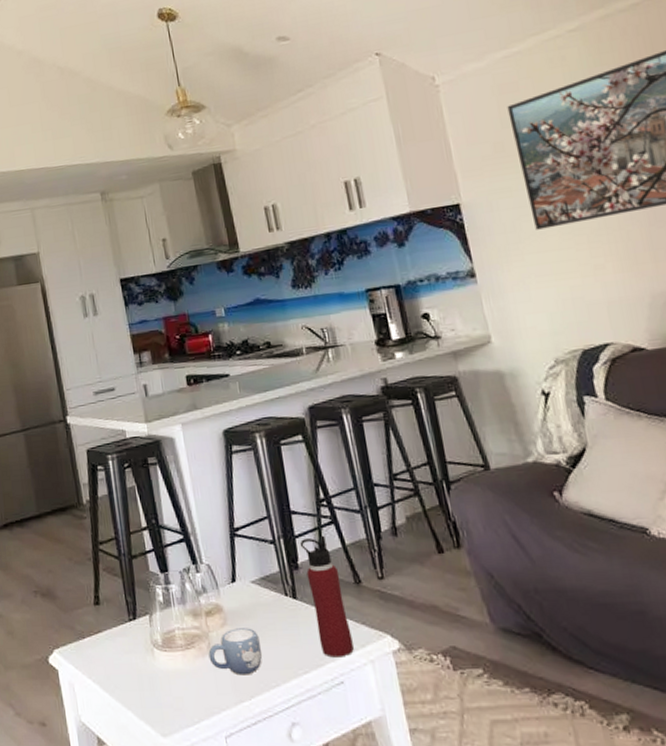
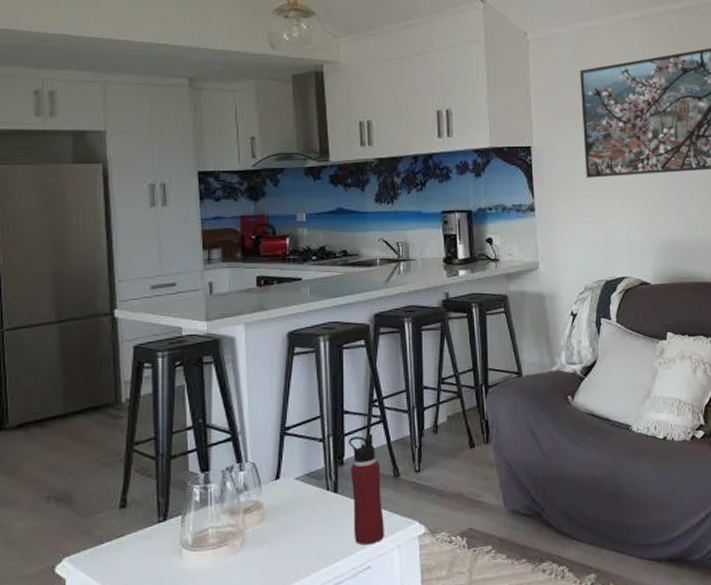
mug: present [208,628,262,676] -> none [241,522,295,569]

